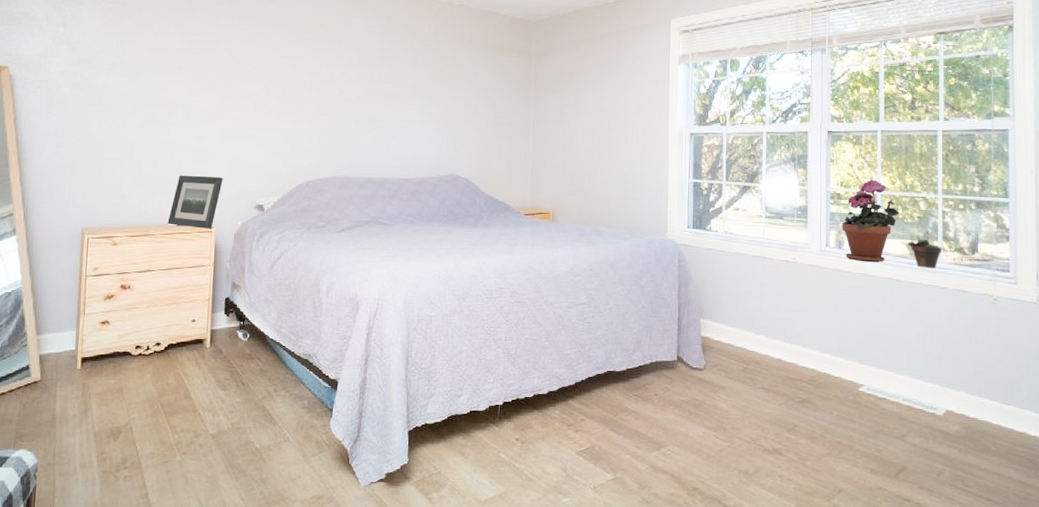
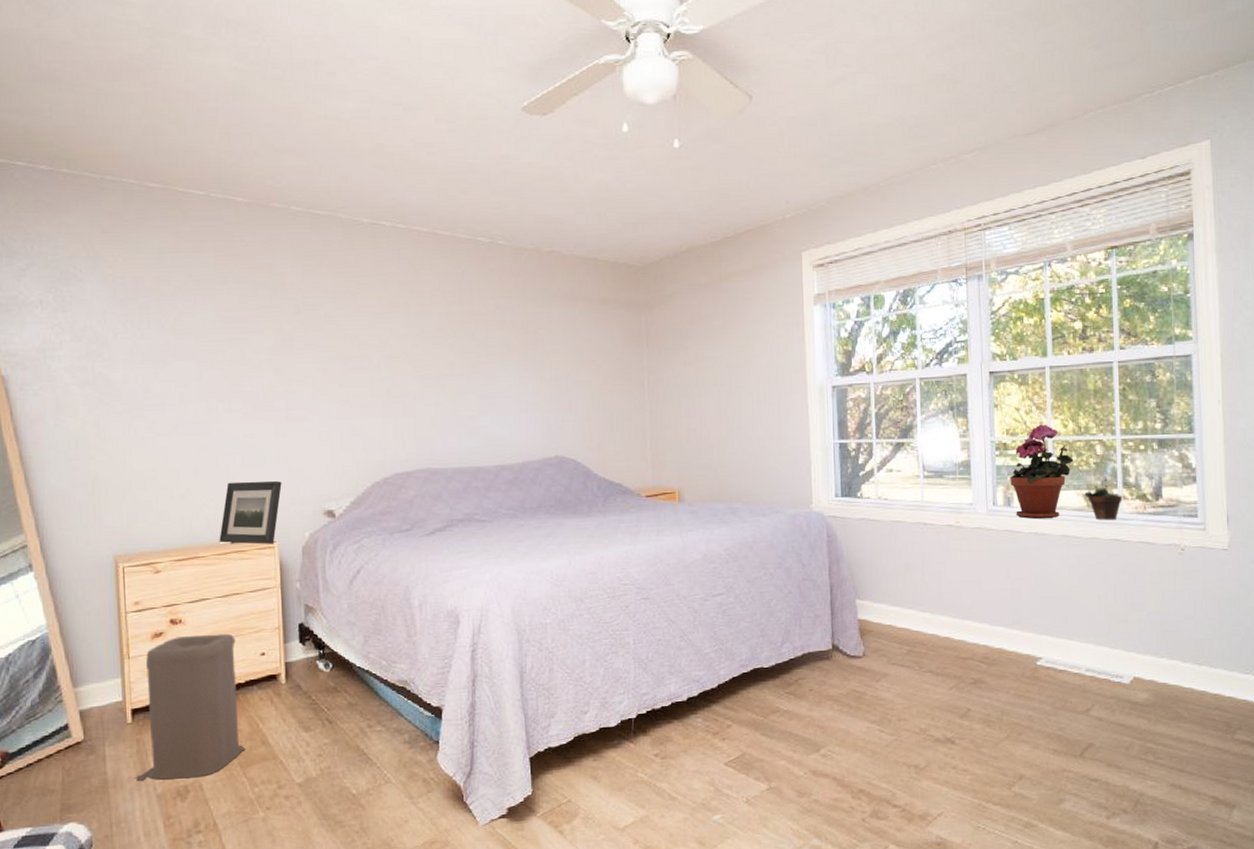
laundry basket: none [77,300,172,421] -> present [134,633,246,781]

